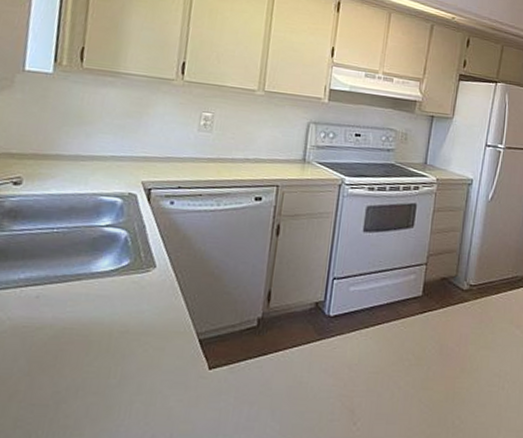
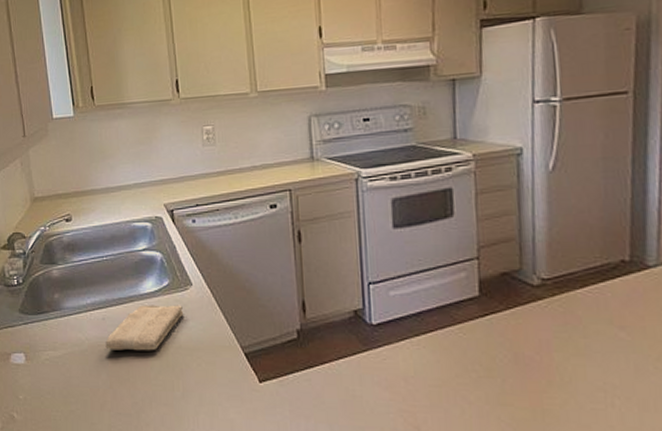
washcloth: none [32,284,140,335] -> present [105,305,183,351]

